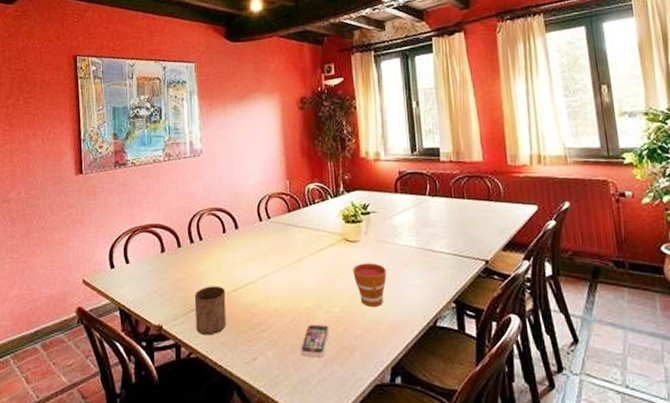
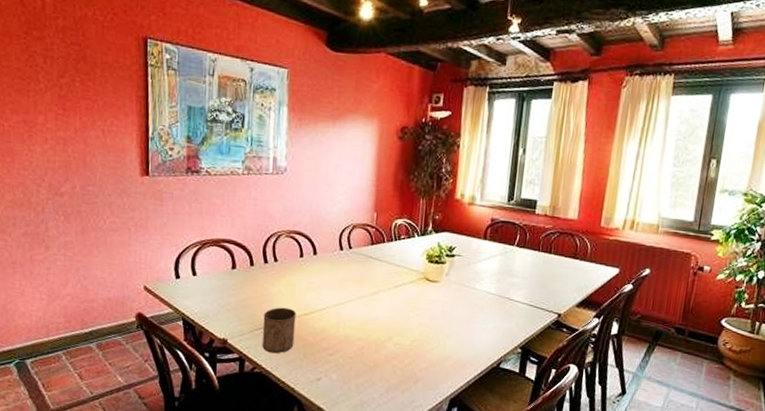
smartphone: present [301,324,329,357] -> none [365,353,396,384]
cup: present [353,263,387,307] -> none [428,302,461,344]

